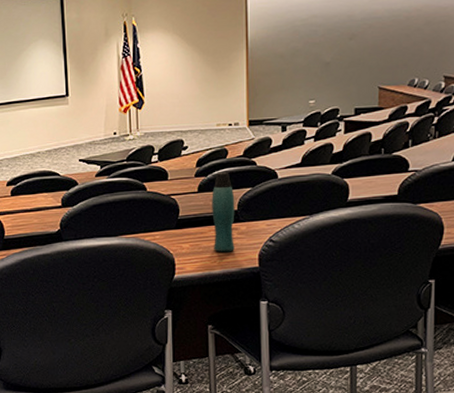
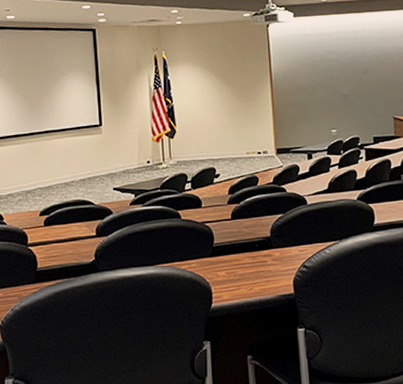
bottle: present [212,172,235,252] -> none [245,198,270,280]

